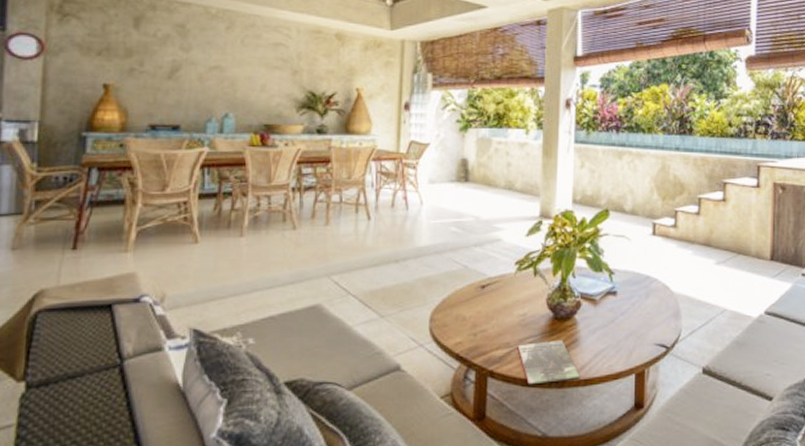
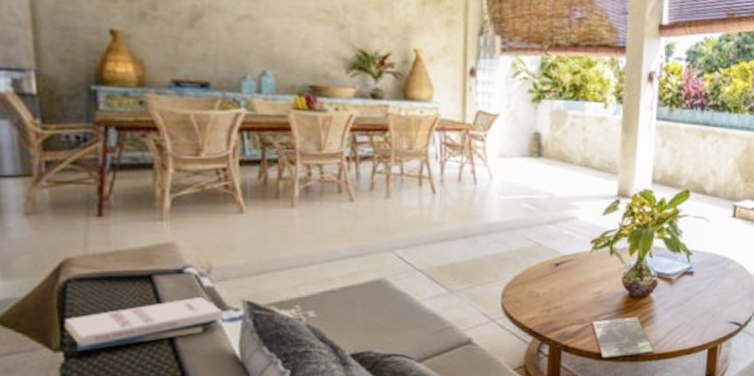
books: none [29,324,171,382] -> present [64,296,224,352]

